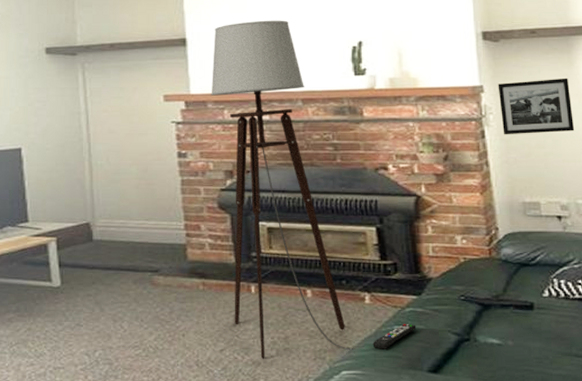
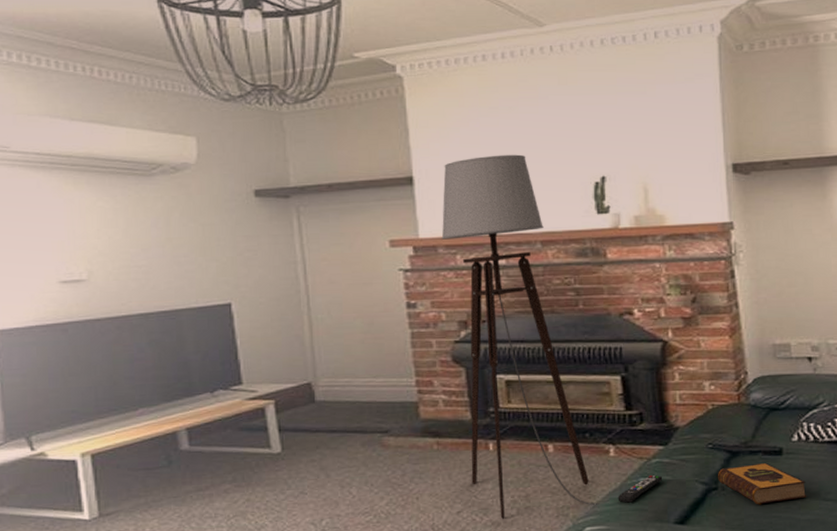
hardback book: none [470,316,559,358] -> present [718,462,807,505]
picture frame: present [498,77,575,135] -> none [748,211,827,274]

